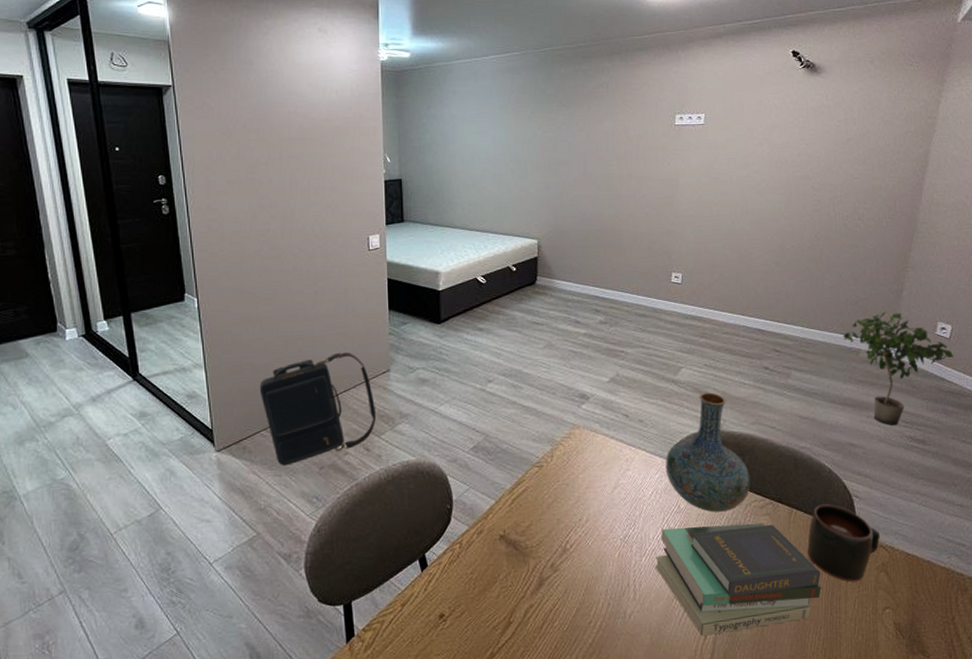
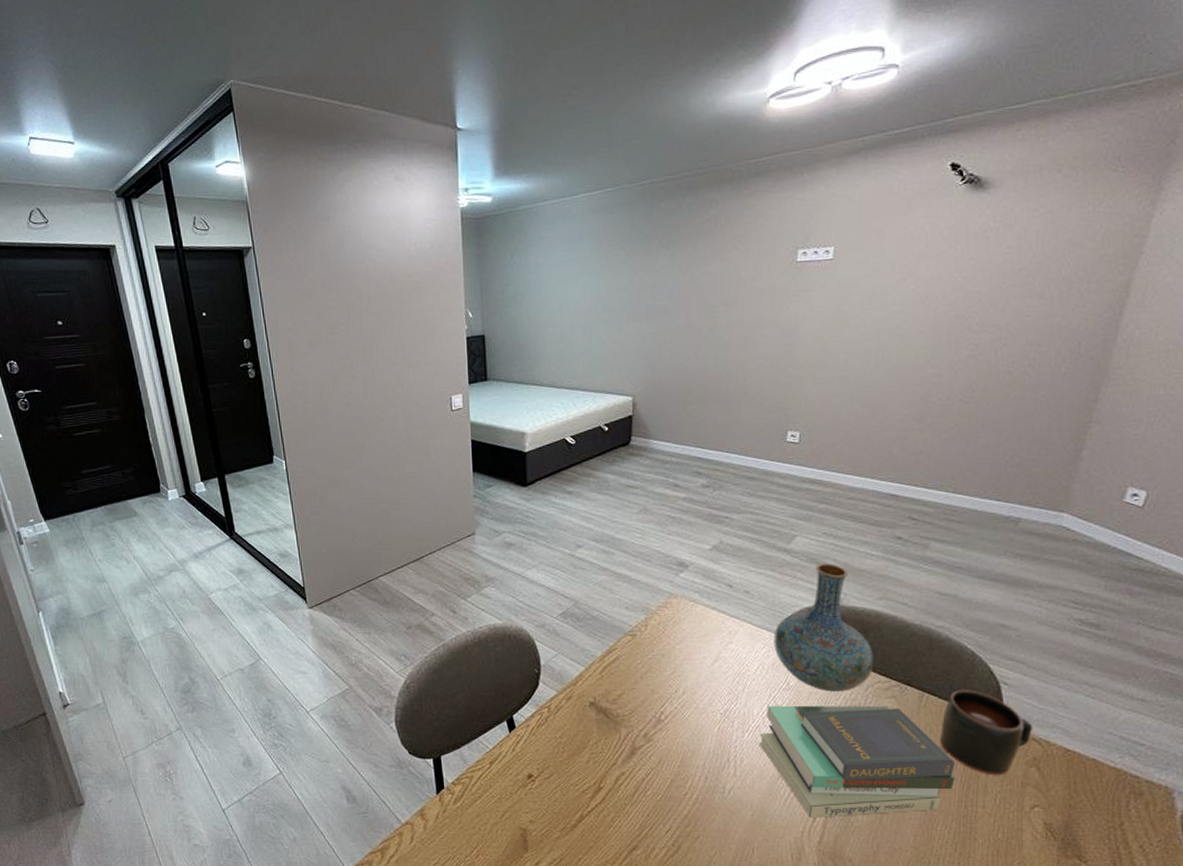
backpack: present [259,352,377,466] -> none [347,514,462,624]
potted plant: present [842,311,954,425] -> none [998,474,1147,606]

